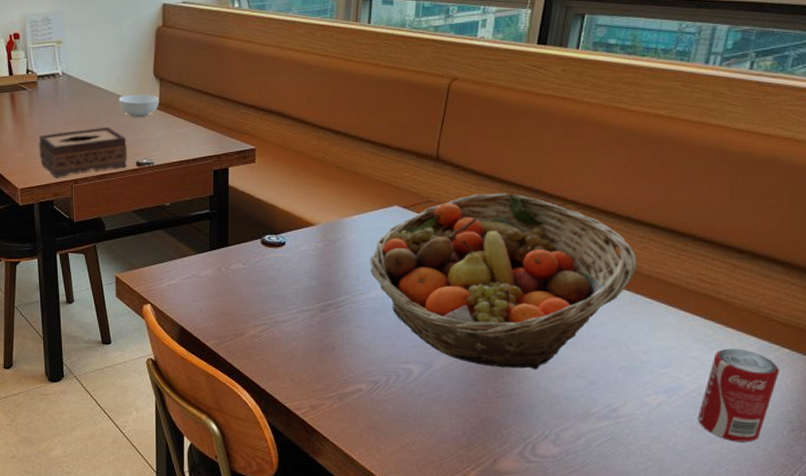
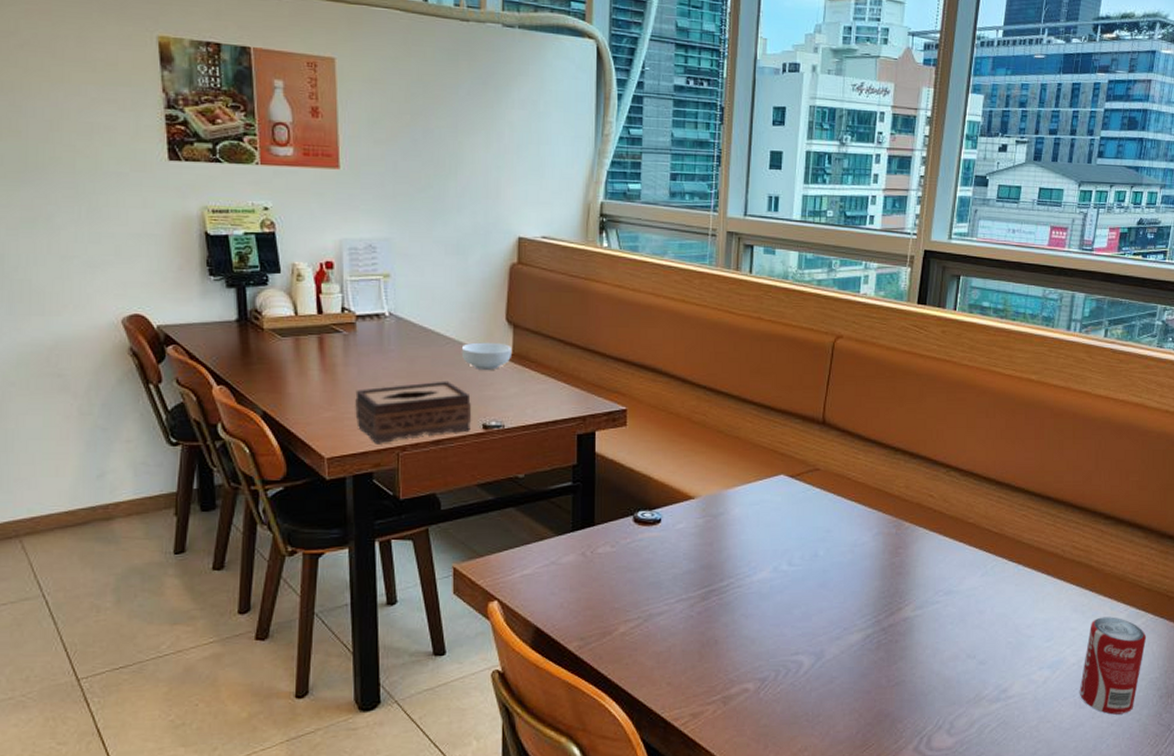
fruit basket: present [370,193,637,370] -> none [755,460,1018,653]

